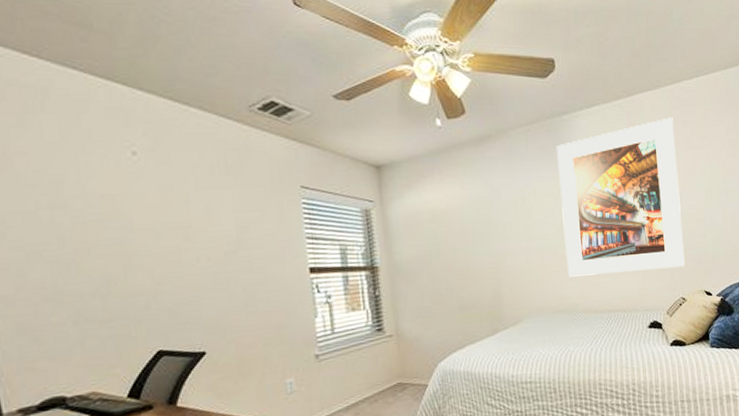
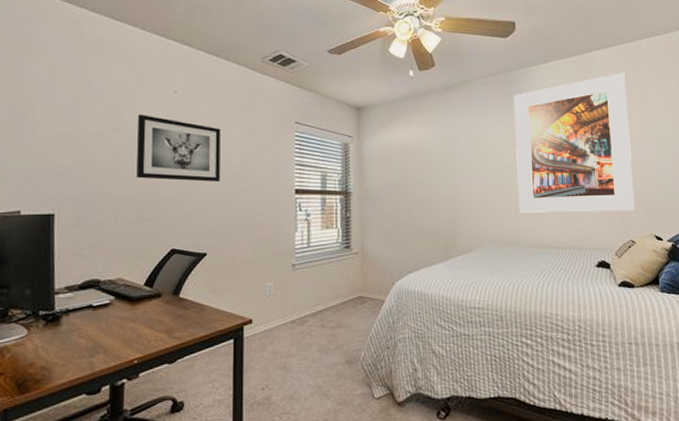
wall art: none [84,183,211,268] -> present [136,113,221,183]

